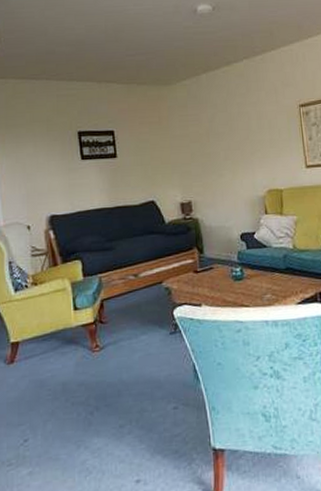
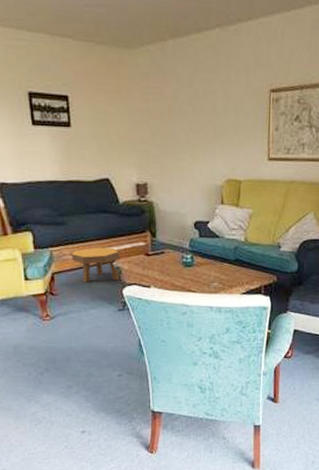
footstool: none [120,268,170,307] -> present [71,247,120,283]

